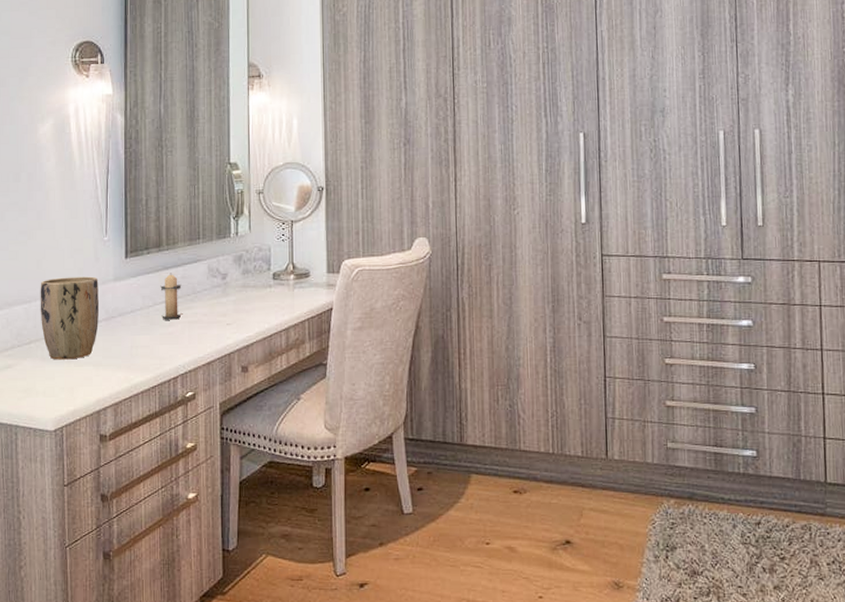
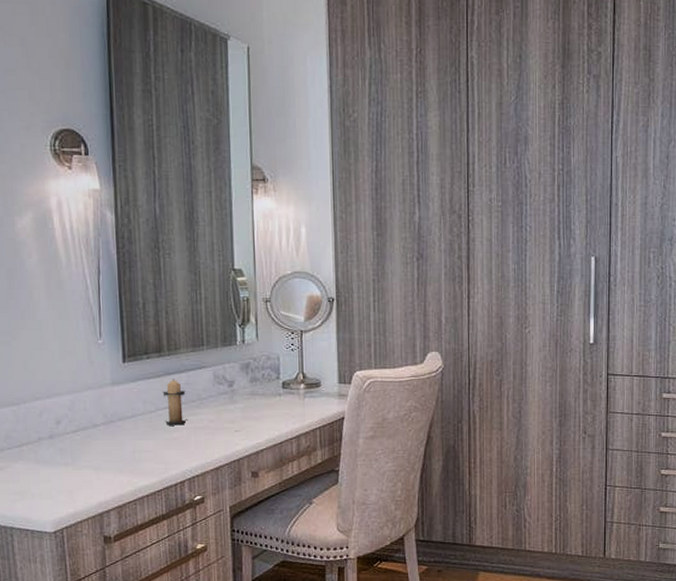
plant pot: present [40,276,99,360] -> none [29,380,97,463]

